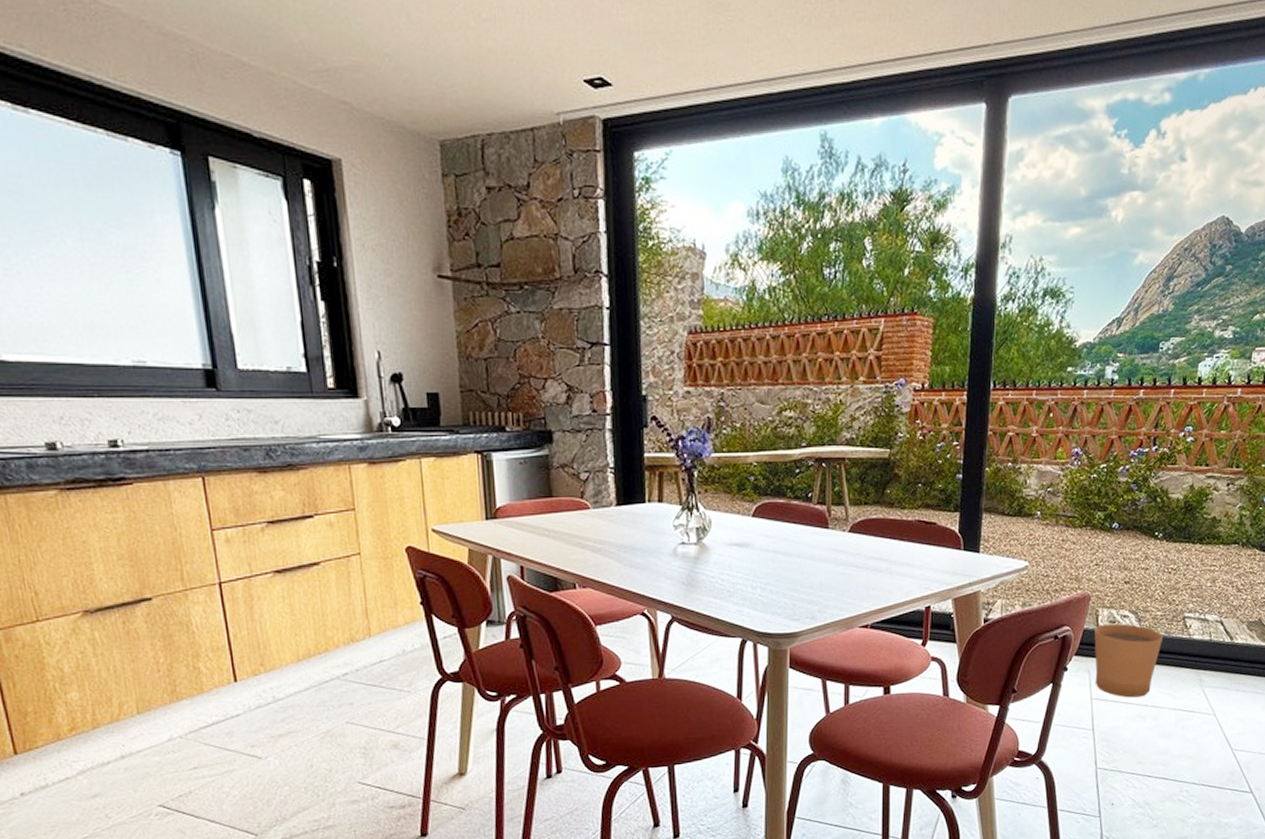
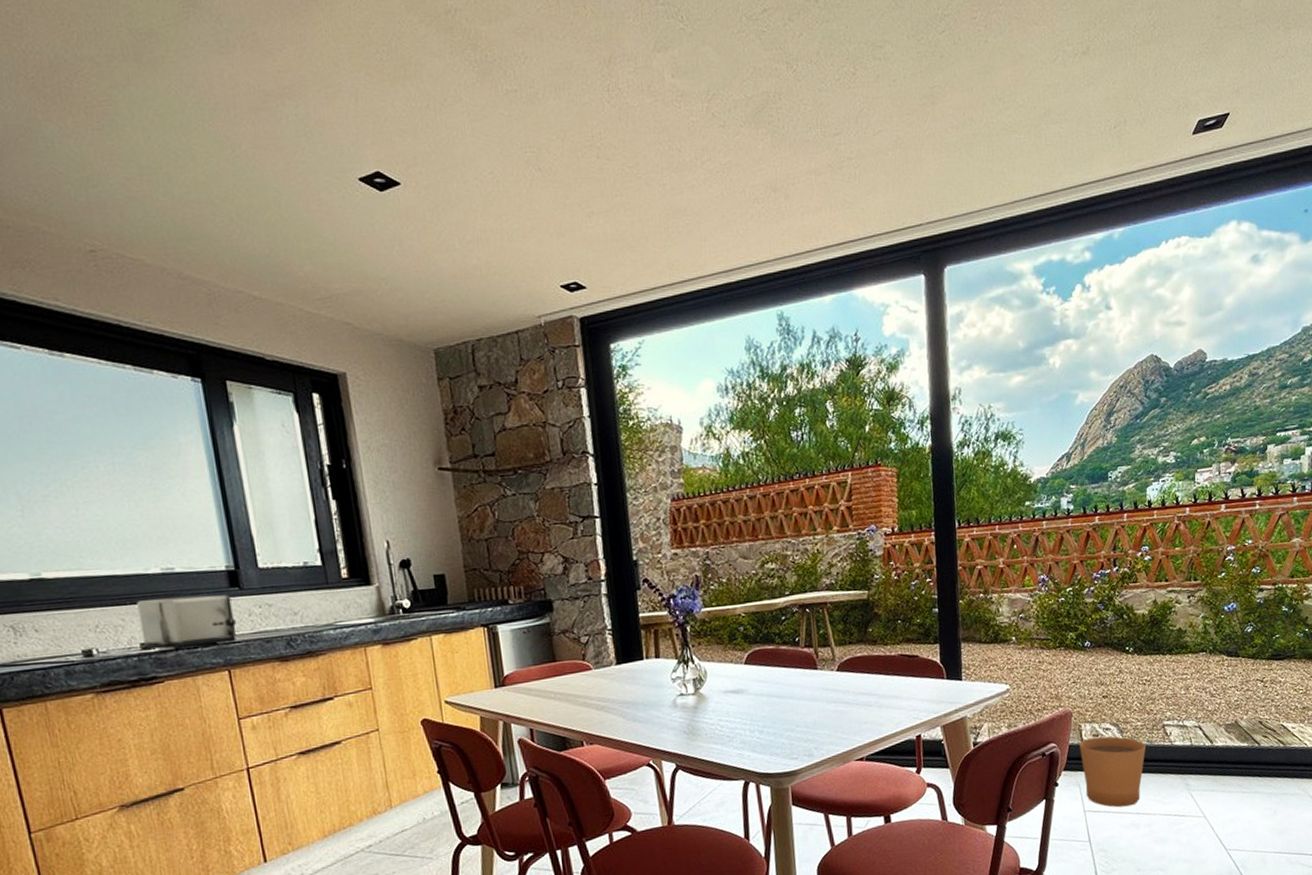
toaster: none [105,394,212,450] -> present [136,595,236,650]

